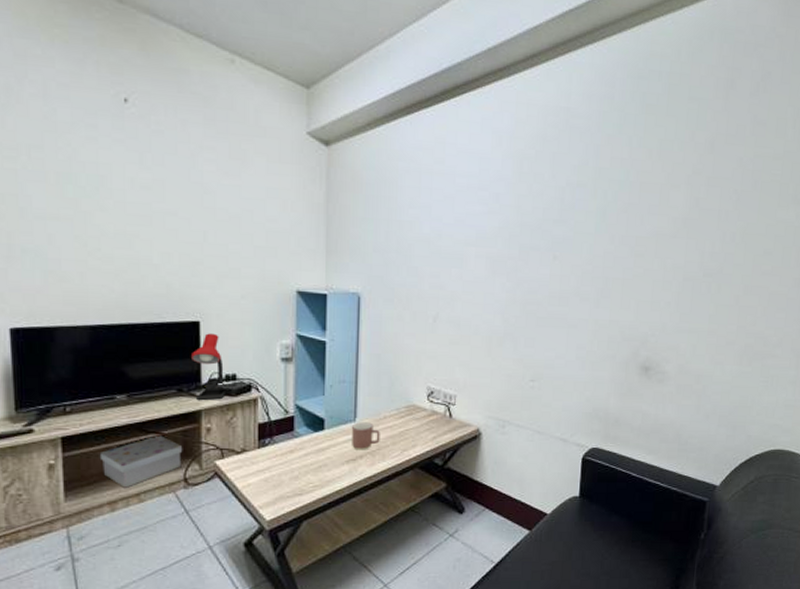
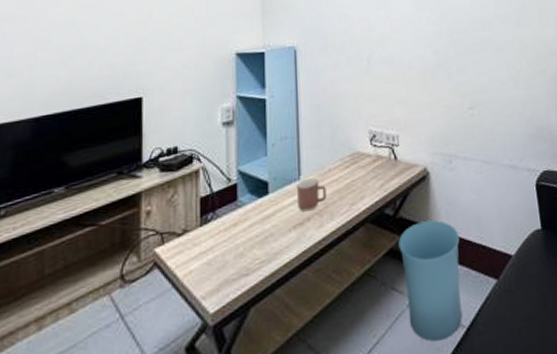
decorative box: present [101,435,183,488] -> none [32,227,121,298]
desk lamp: present [192,333,233,401] -> none [133,107,174,182]
waste bin: none [443,474,502,570] -> present [398,220,462,341]

